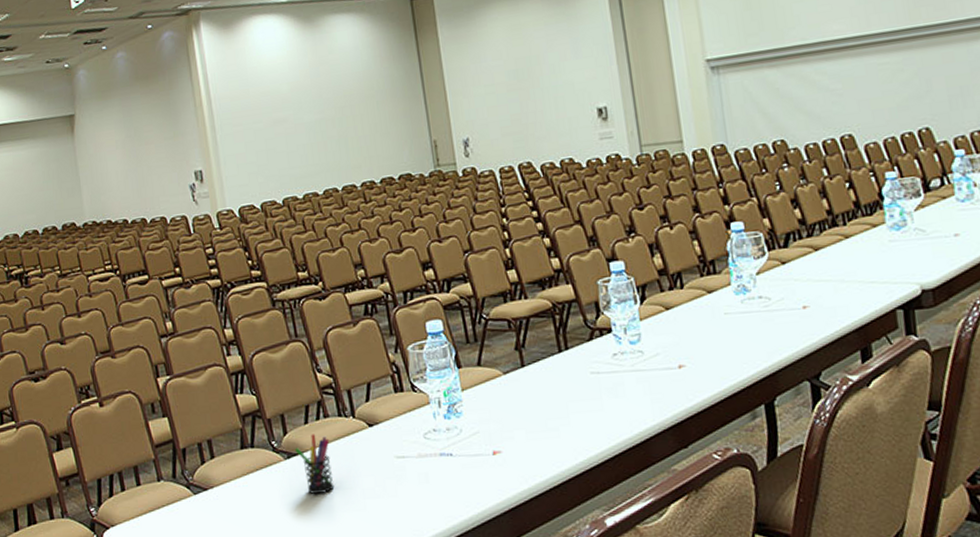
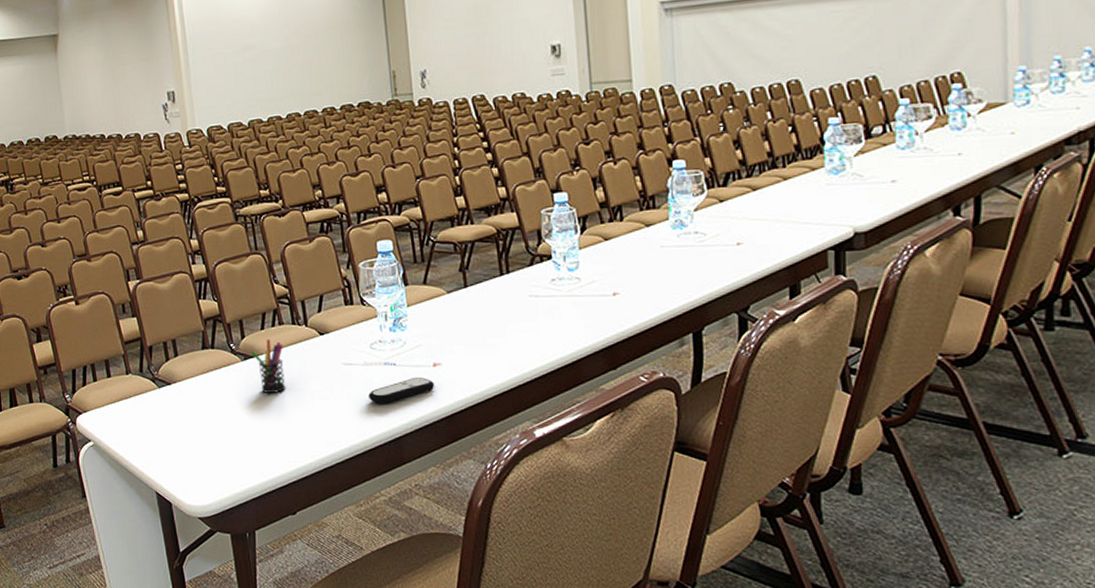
remote control: none [425,467,496,499] -> present [369,376,435,403]

